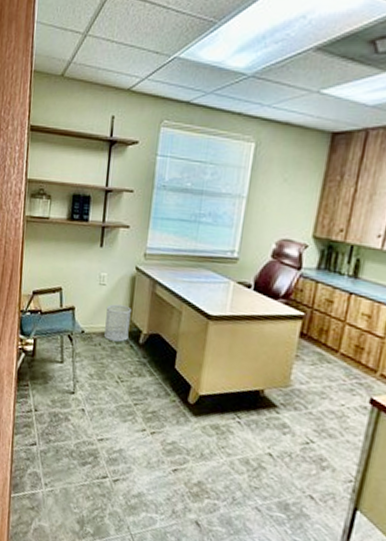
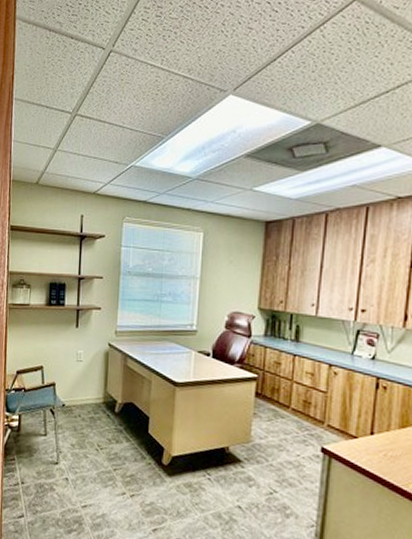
wastebasket: present [103,304,131,342] -> none [82,378,106,412]

